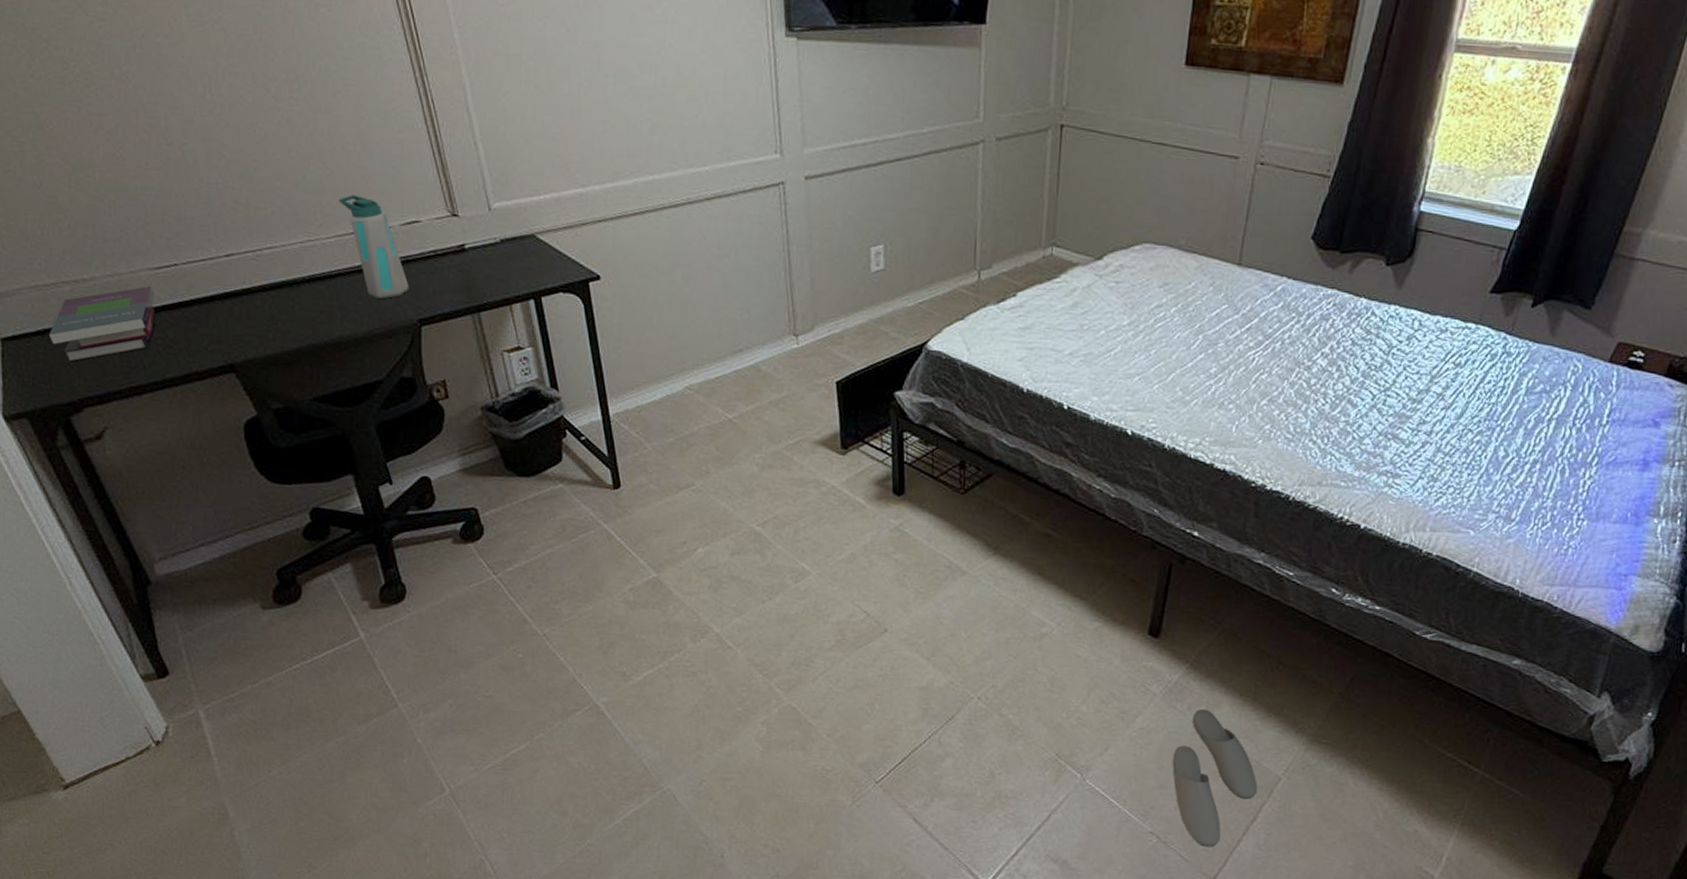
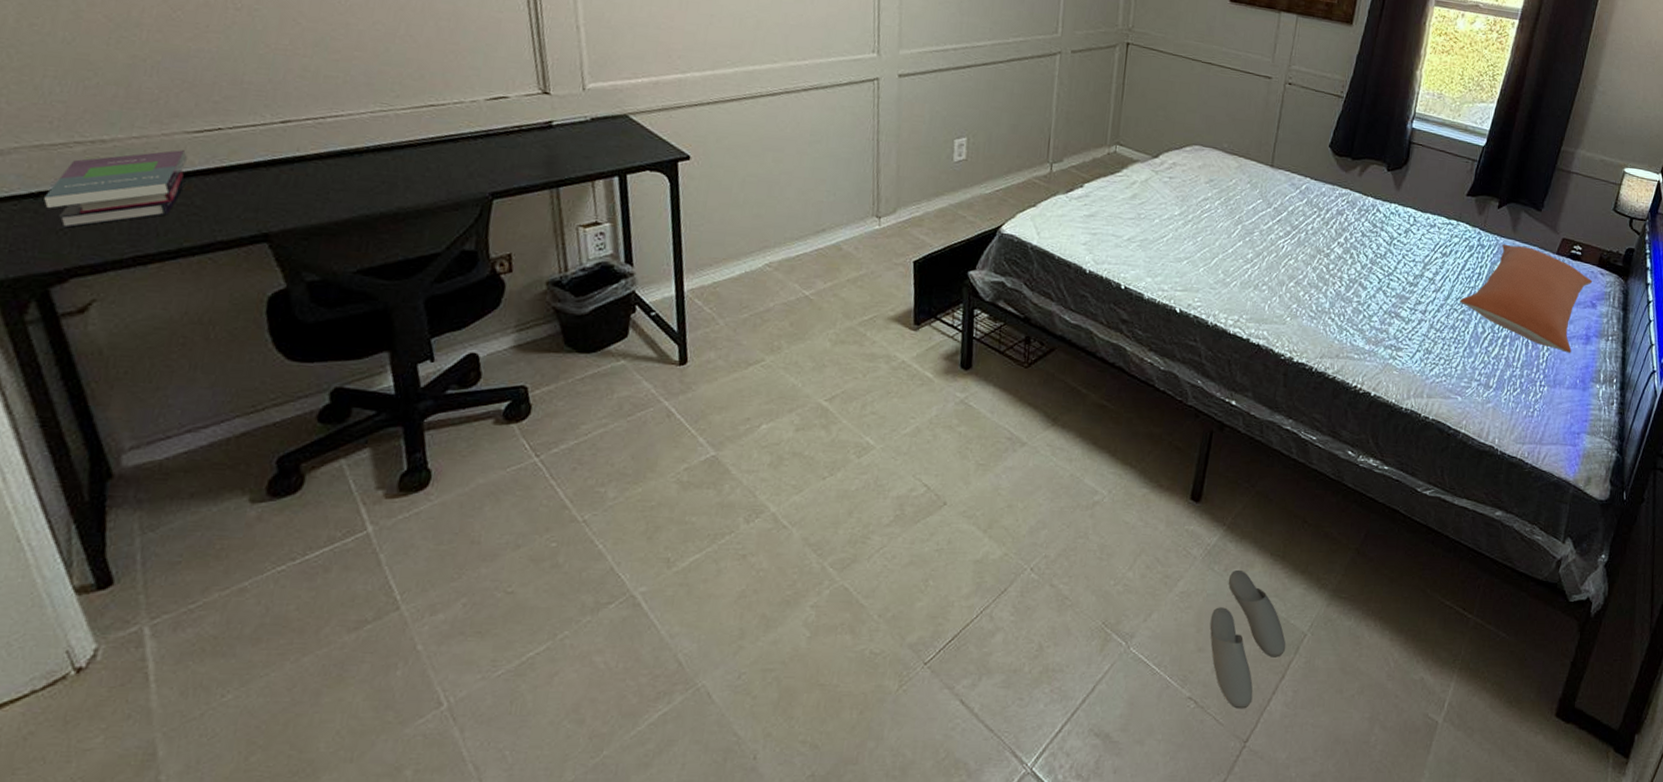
water bottle: present [338,194,409,300] -> none [421,68,486,172]
pillow: none [1476,350,1657,481] -> present [1460,244,1593,353]

